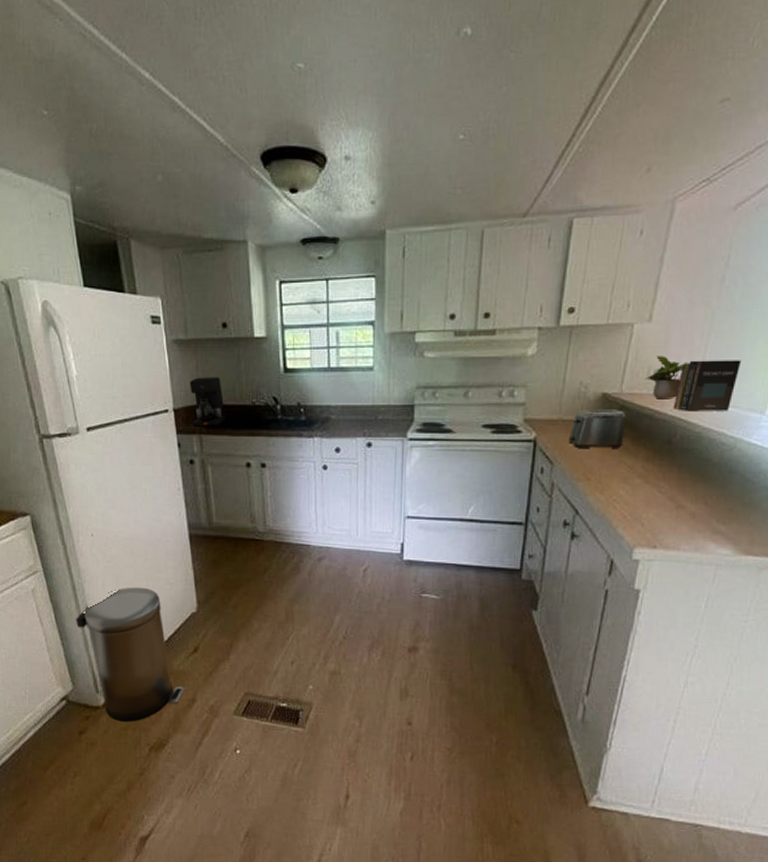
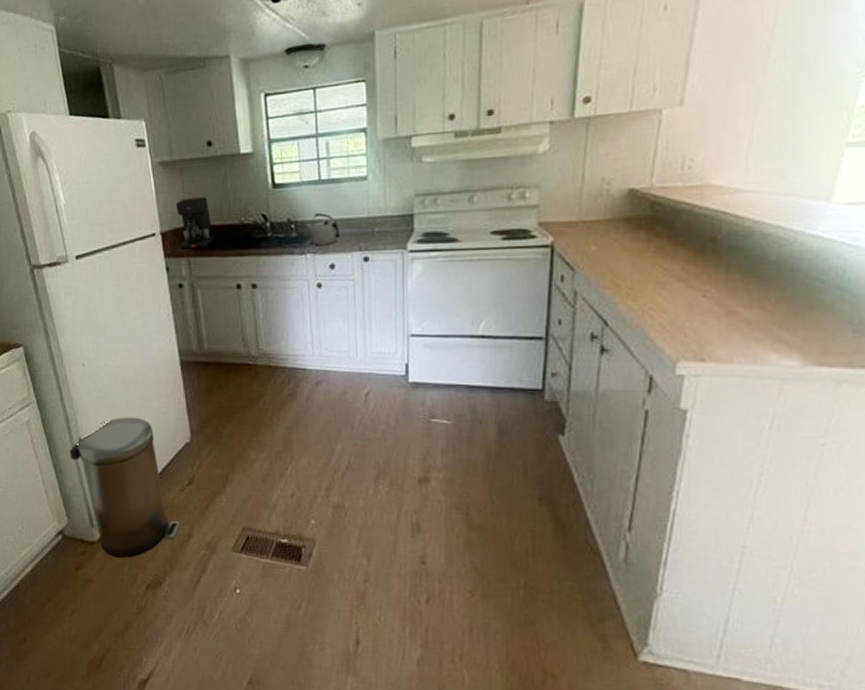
kettle: none [314,399,346,430] -> present [305,213,340,246]
toaster: present [568,409,627,449] -> none [591,206,660,253]
potted plant: present [644,356,691,399] -> none [678,142,734,192]
books: present [672,360,742,411] -> none [715,141,798,204]

